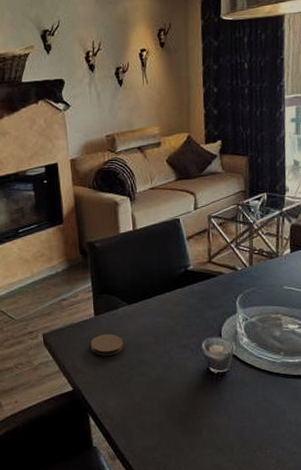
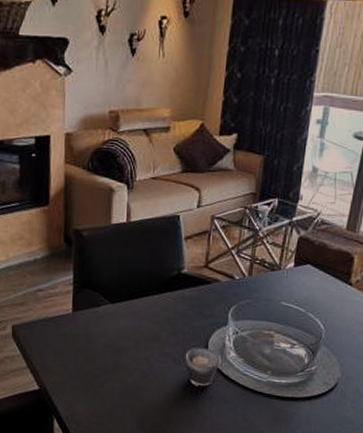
coaster: present [90,334,124,356] -> none [64,332,101,357]

